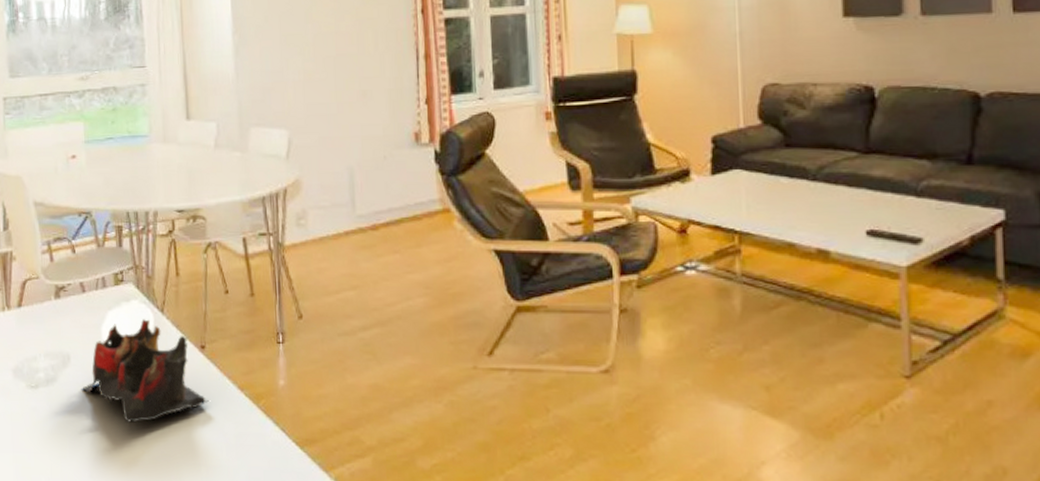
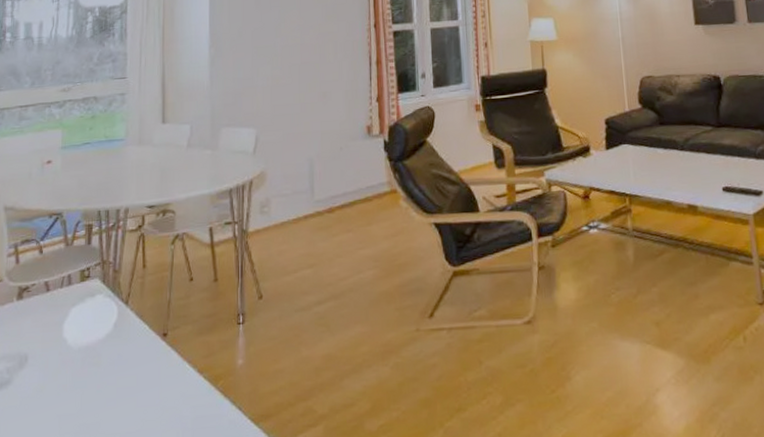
decorative bowl: present [82,319,209,423] -> none [38,312,167,418]

